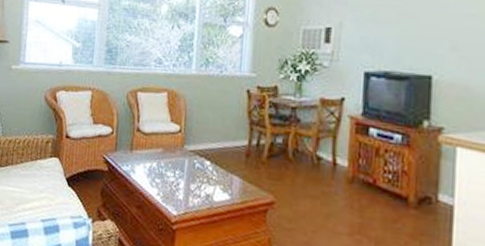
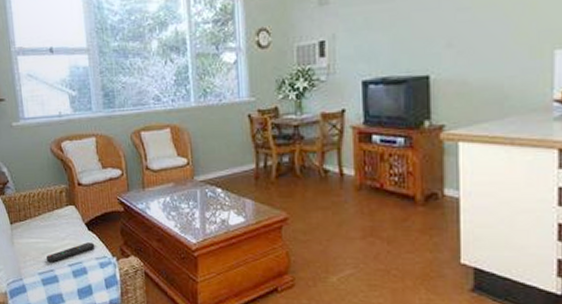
remote control: none [19,198,73,216] -> present [46,242,95,263]

